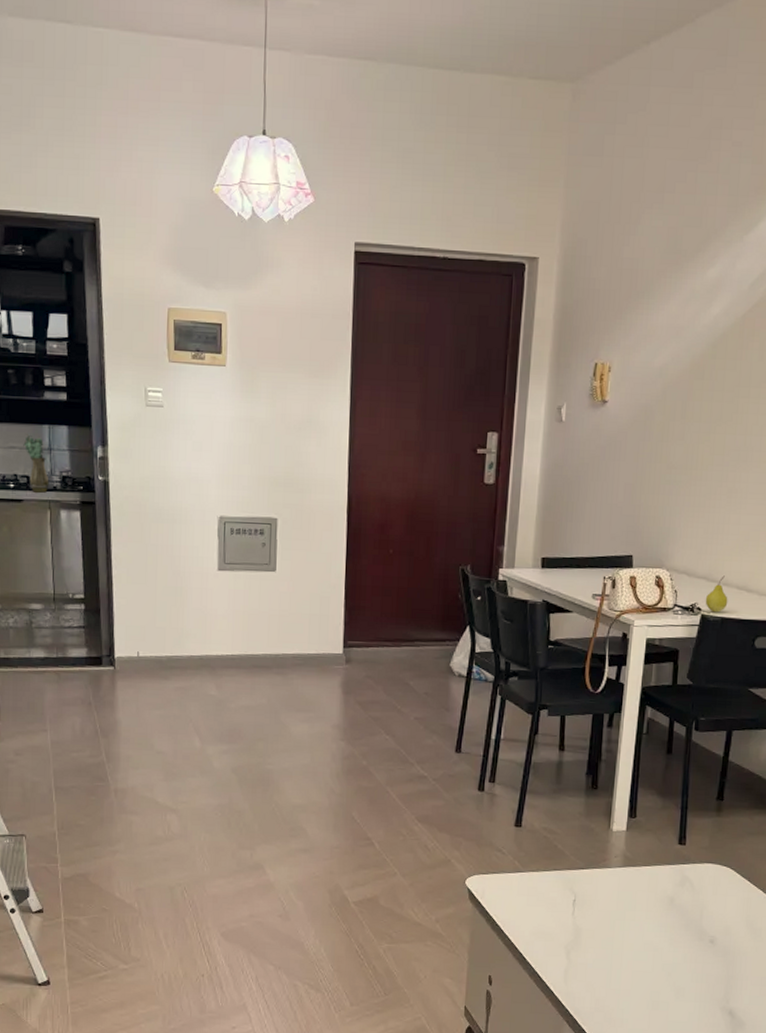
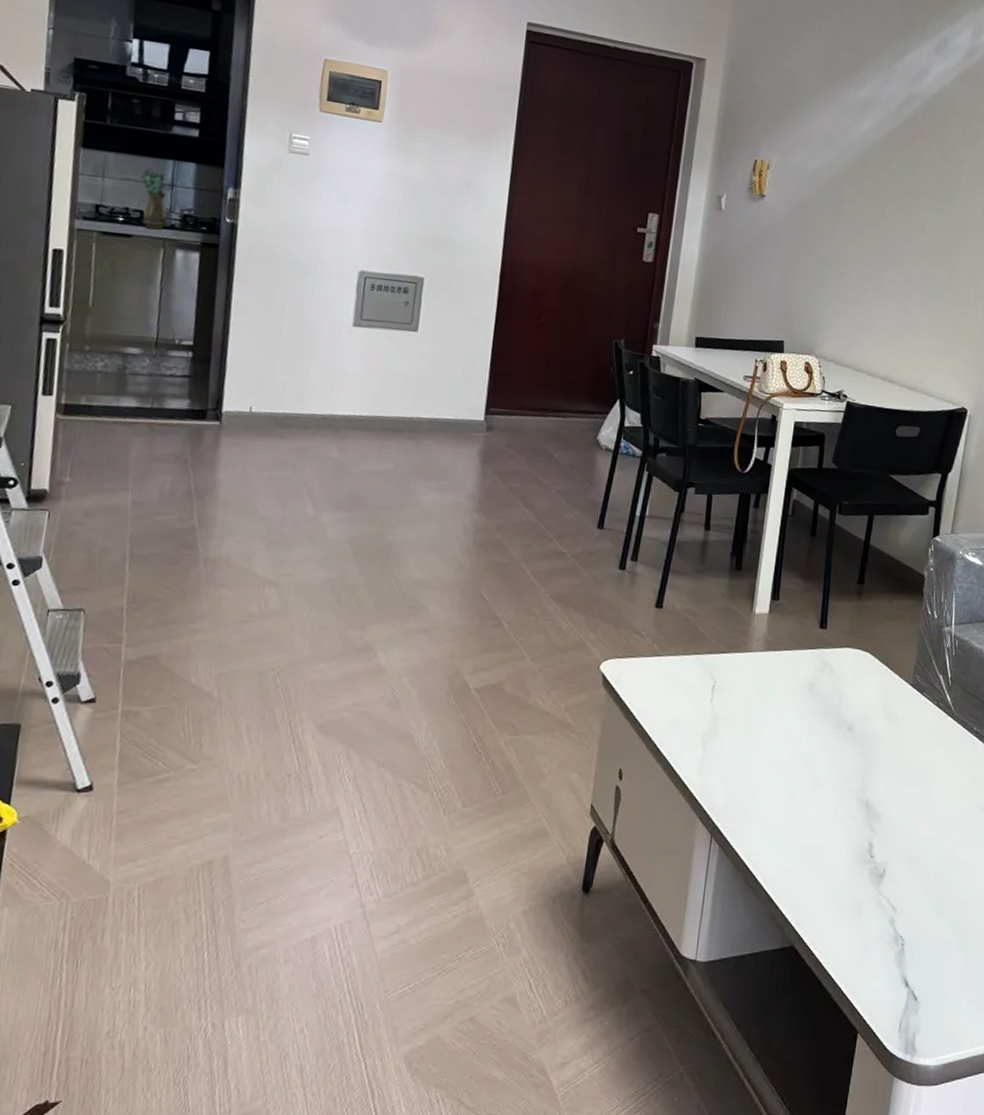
fruit: present [705,575,728,613] -> none [851,366,872,401]

